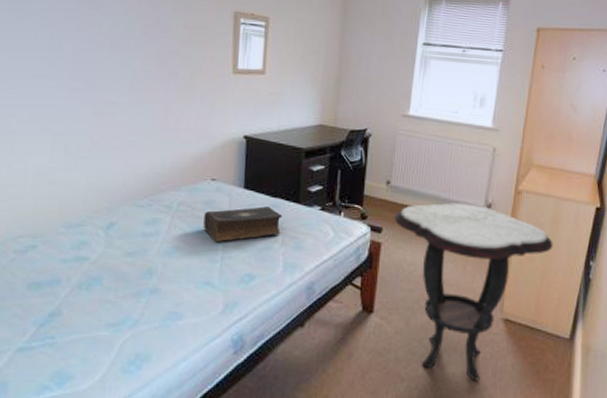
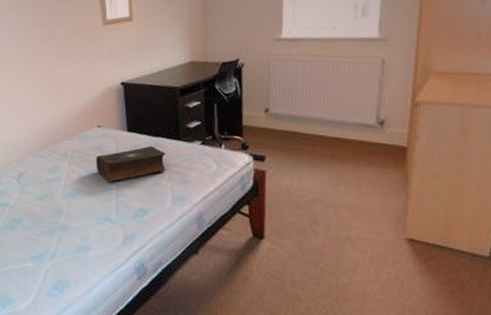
side table: present [394,203,553,381] -> none [276,123,463,301]

